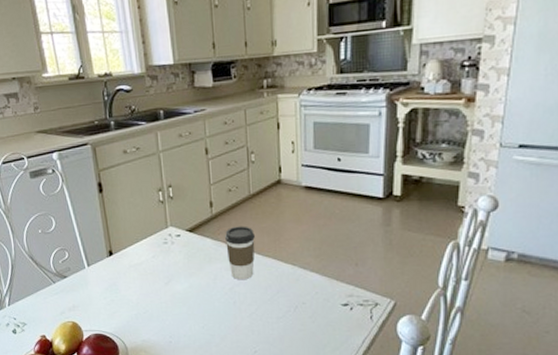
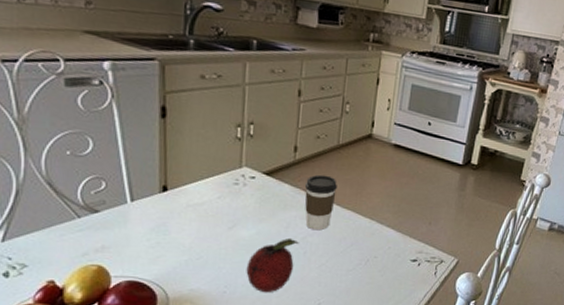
fruit: none [185,289,228,342] -> present [246,237,299,293]

